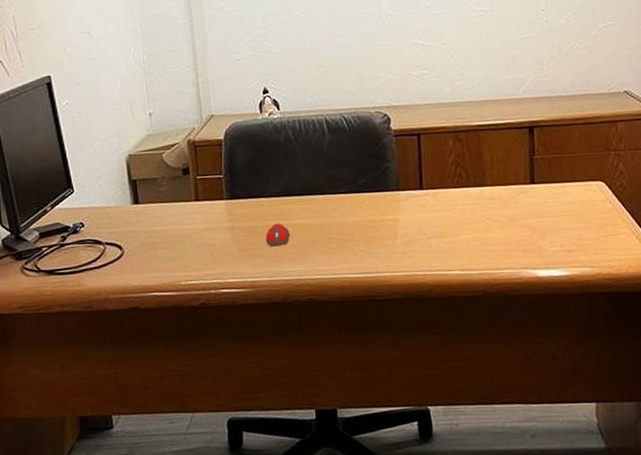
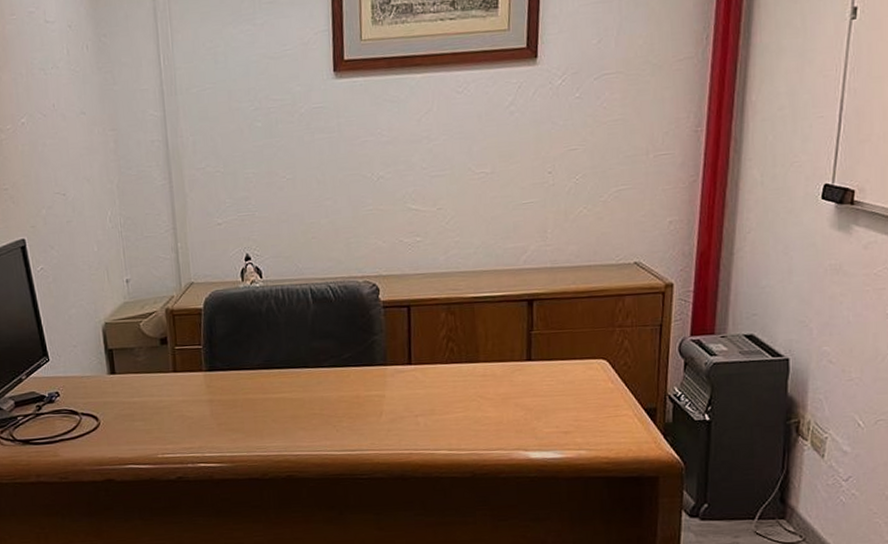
computer mouse: present [265,223,290,247] -> none [245,397,271,421]

